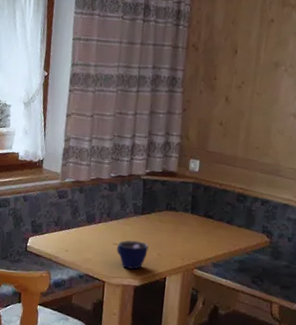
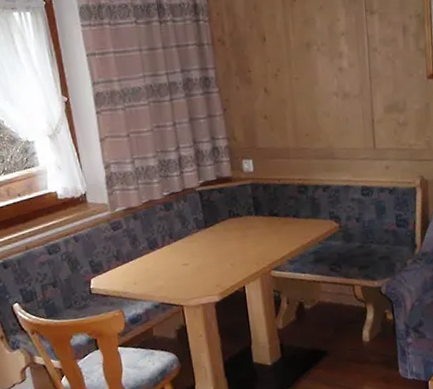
cup: present [117,240,149,270] -> none [187,255,220,287]

